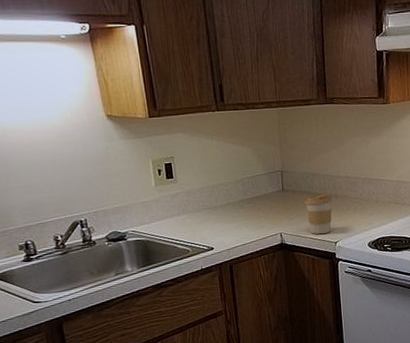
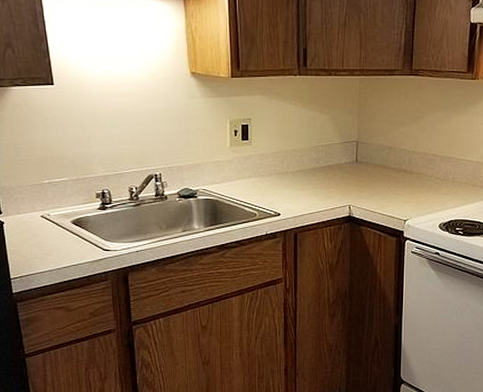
coffee cup: present [305,193,332,235] -> none [378,169,406,211]

